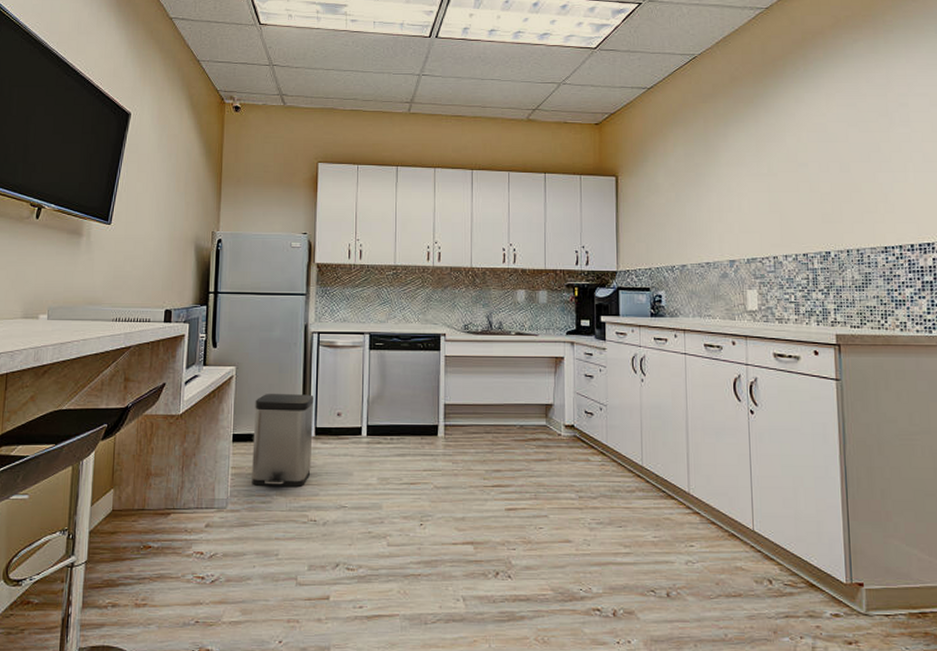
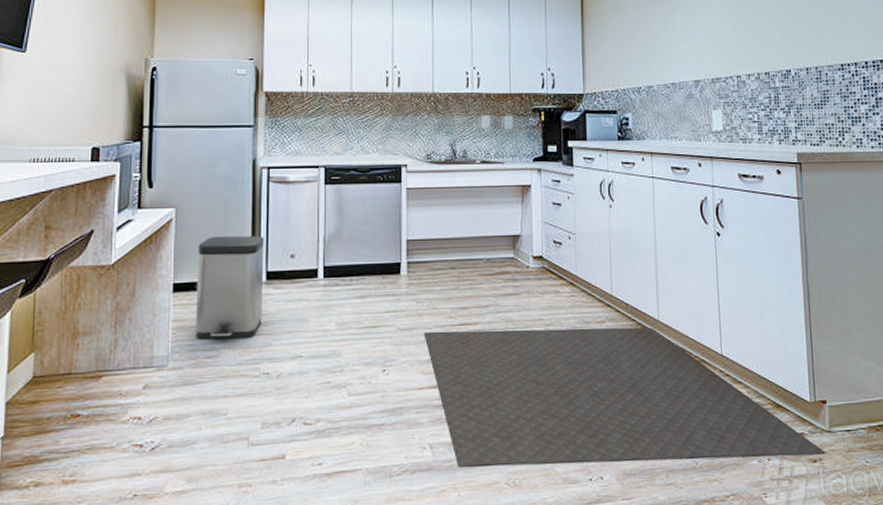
floor mat: none [460,491,863,637] -> present [425,327,826,467]

